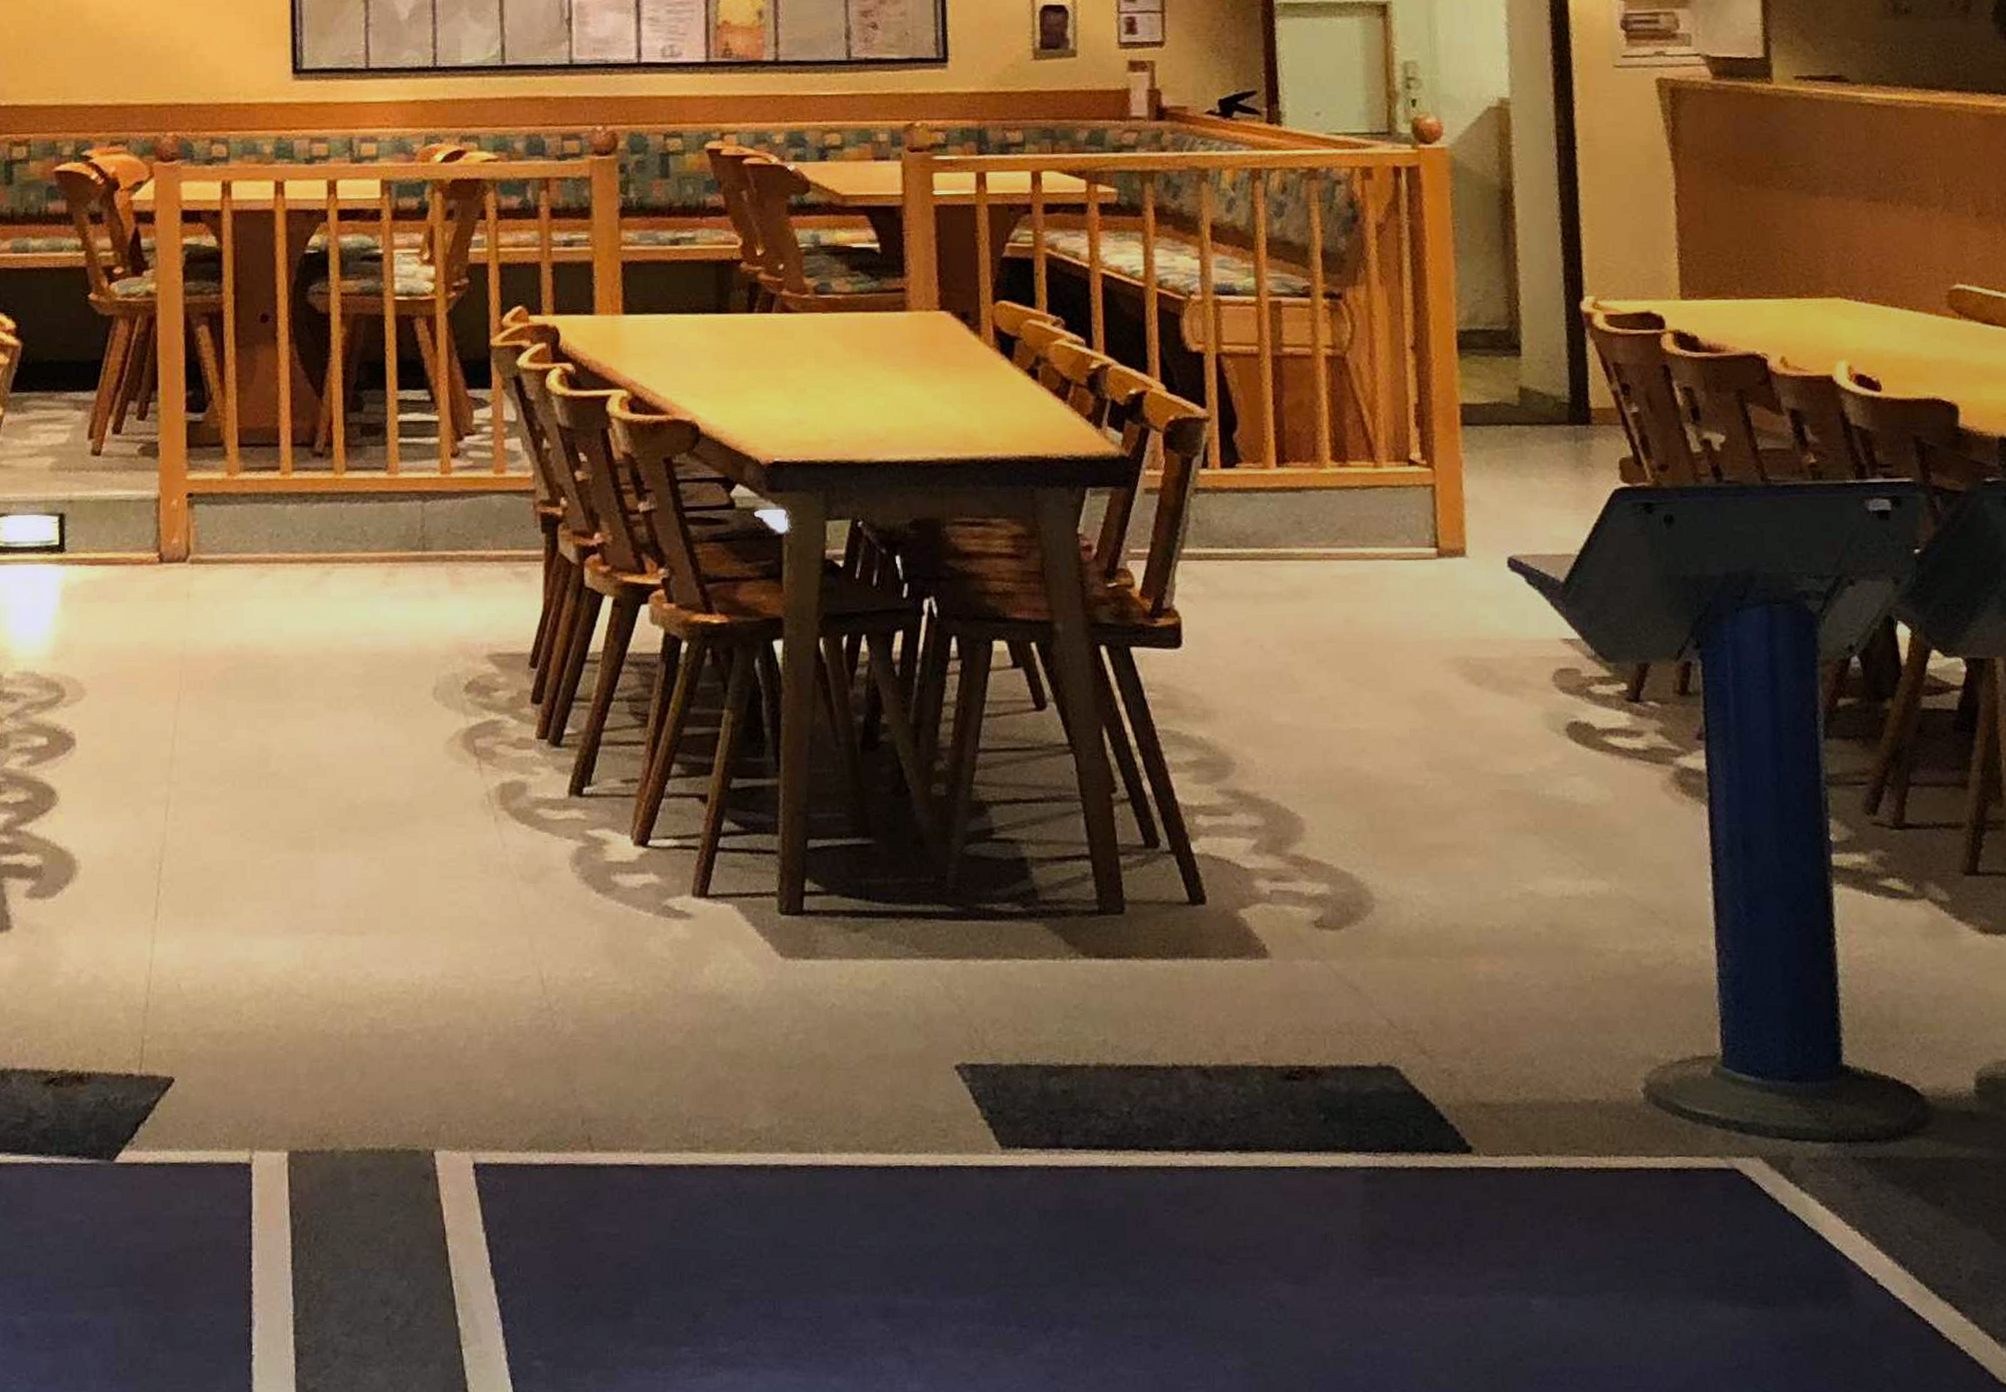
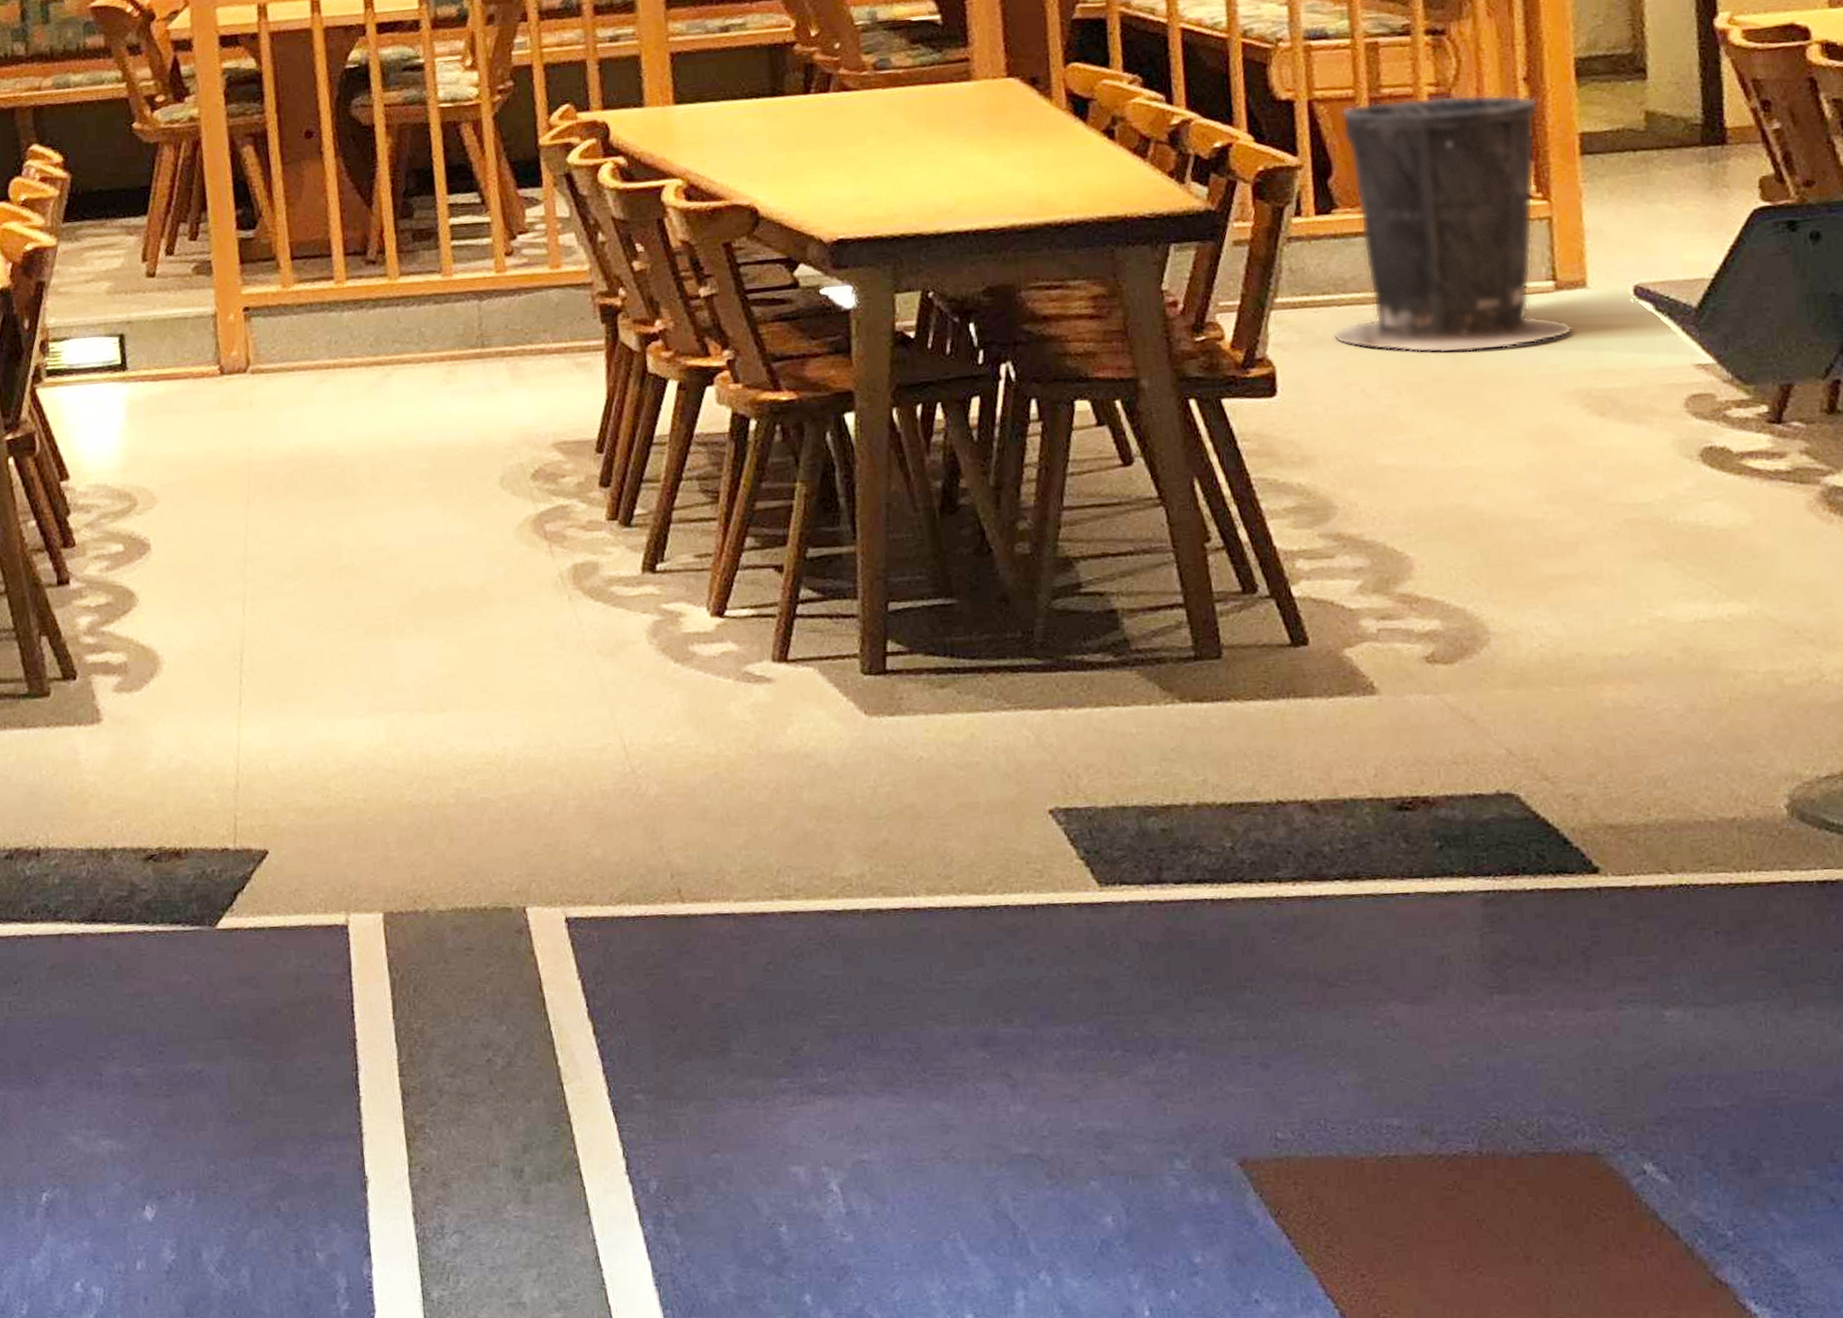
trash can: none [1234,358,1454,615] -> present [1332,94,1574,354]

